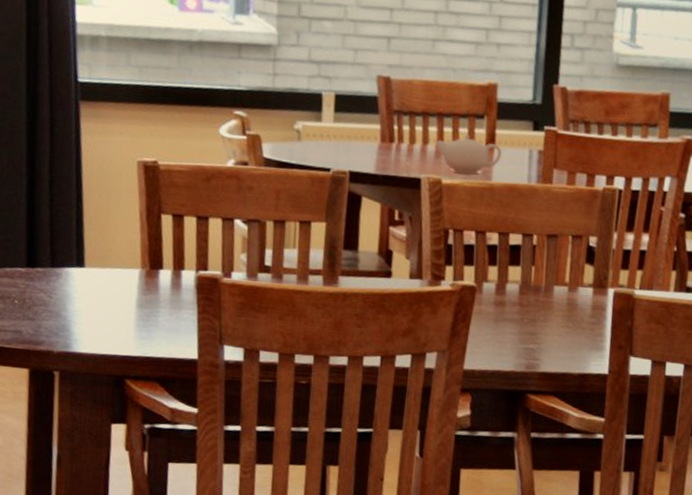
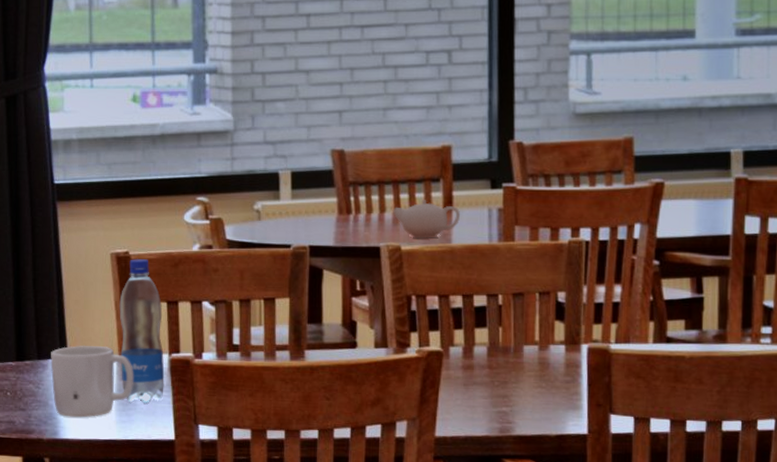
mug: none [65,255,157,331] -> present [51,345,134,418]
bottle: none [143,169,191,320] -> present [119,259,165,404]

